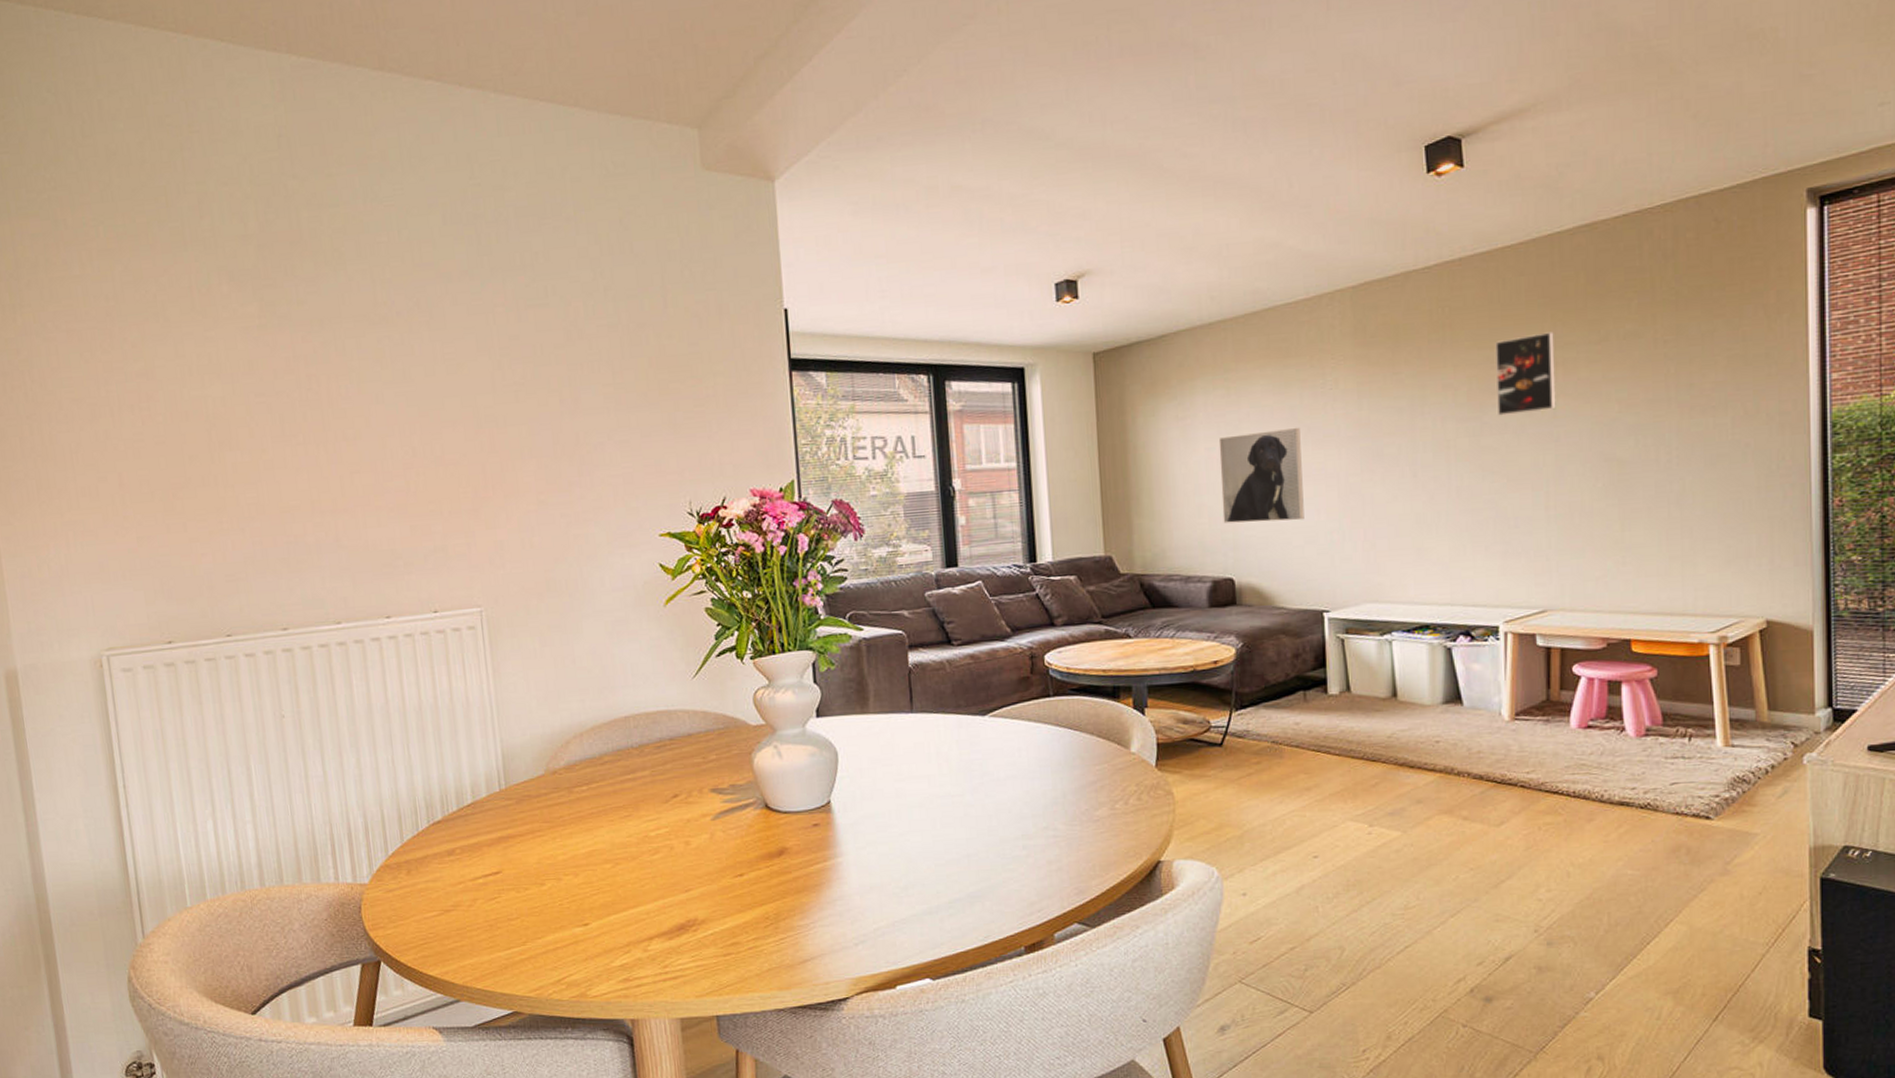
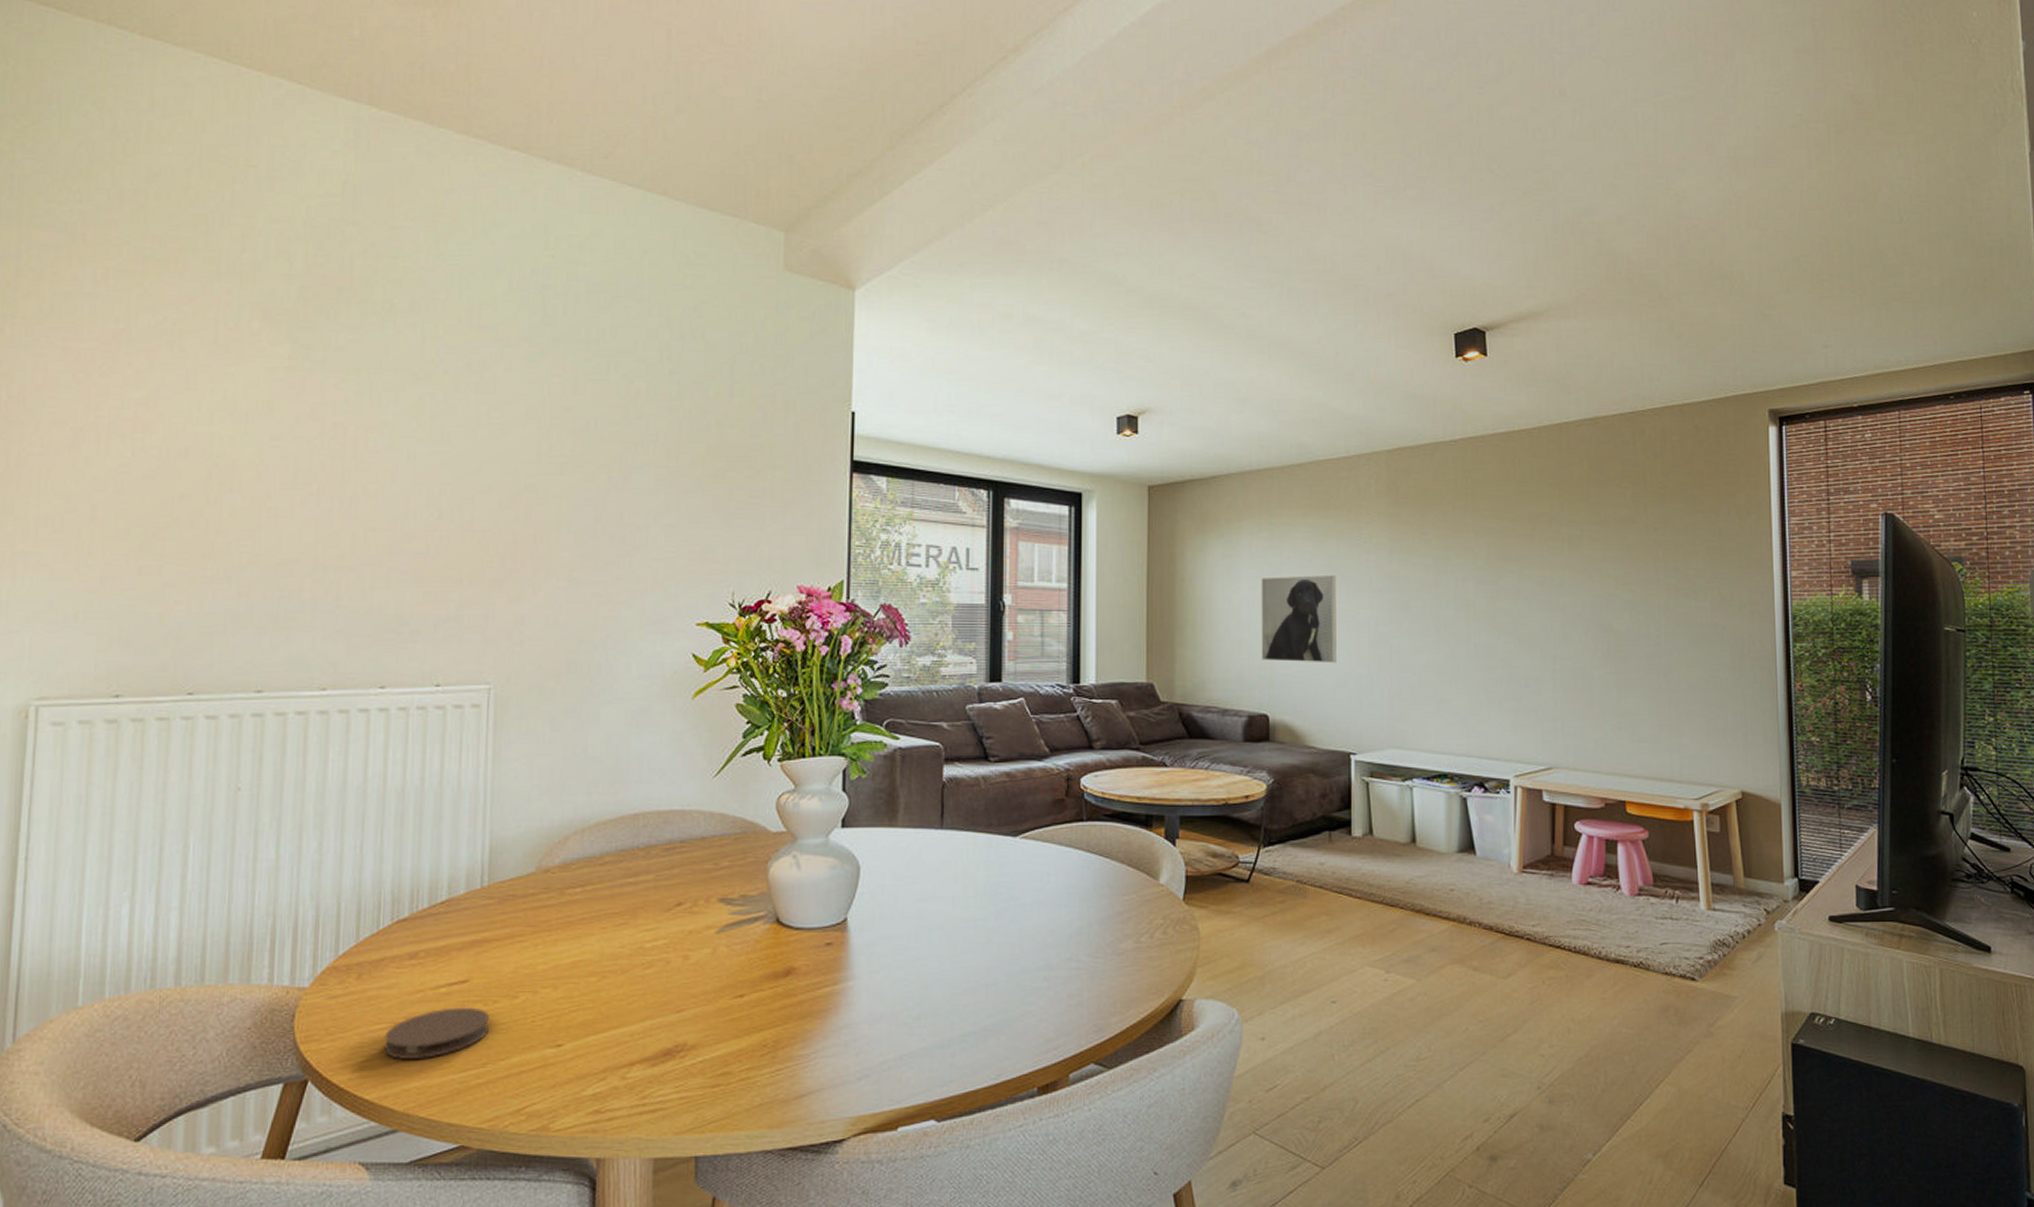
coaster: none [437,894,524,941] -> present [384,1007,489,1059]
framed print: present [1495,331,1556,416] -> none [1511,510,1563,582]

